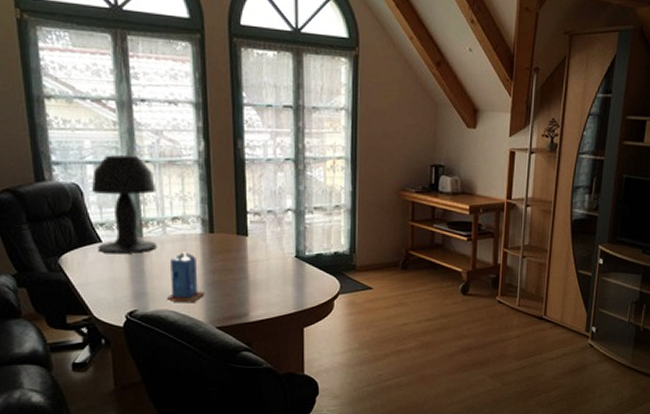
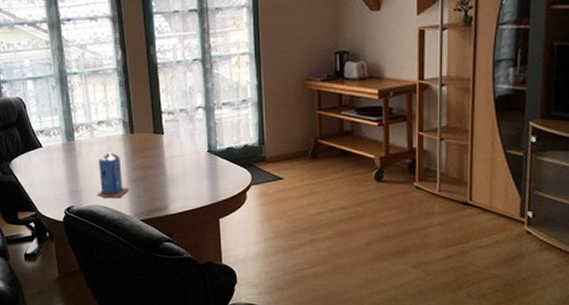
table lamp: present [91,155,157,254] -> none [32,69,87,156]

